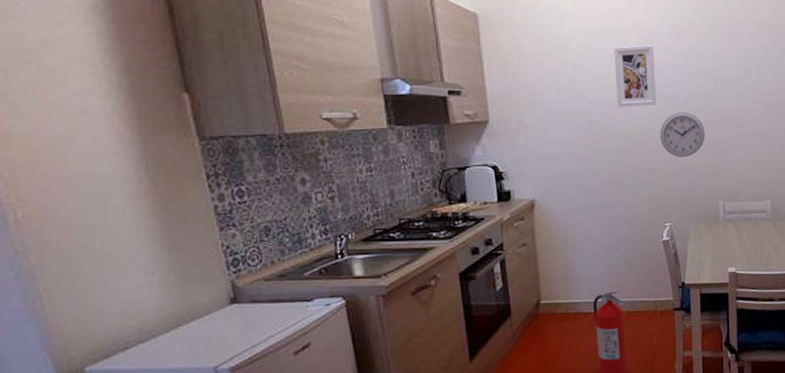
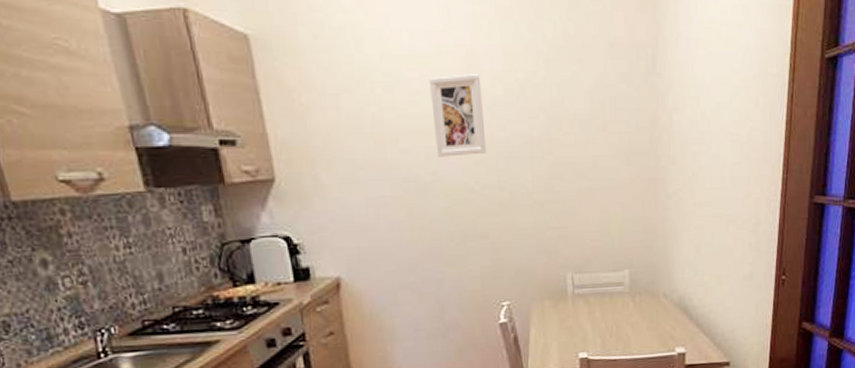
wall clock: present [660,112,705,157] -> none [492,162,548,219]

